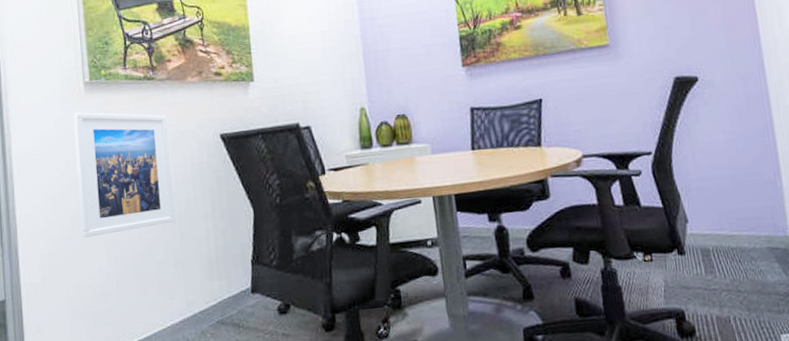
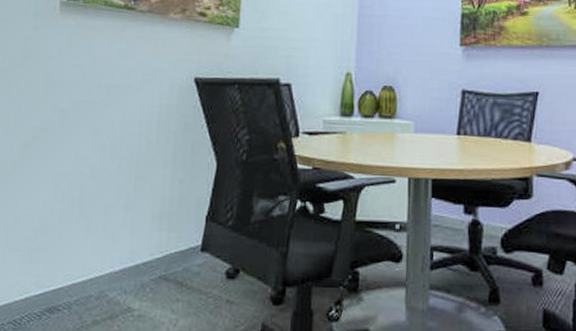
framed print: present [73,112,175,238] -> none [31,32,142,166]

